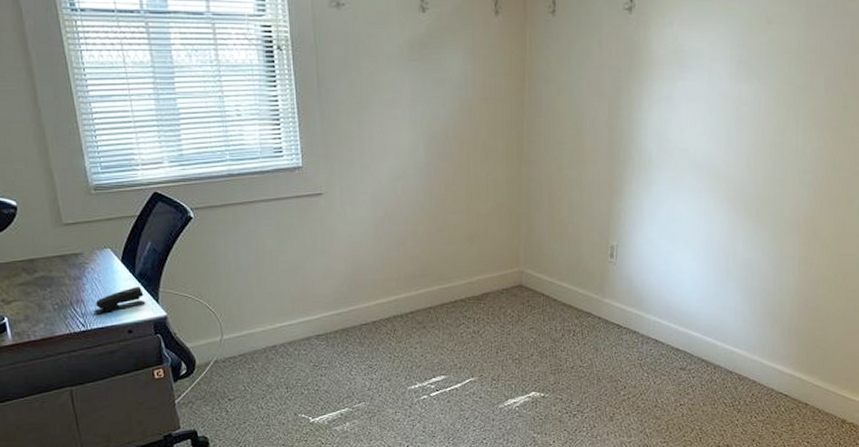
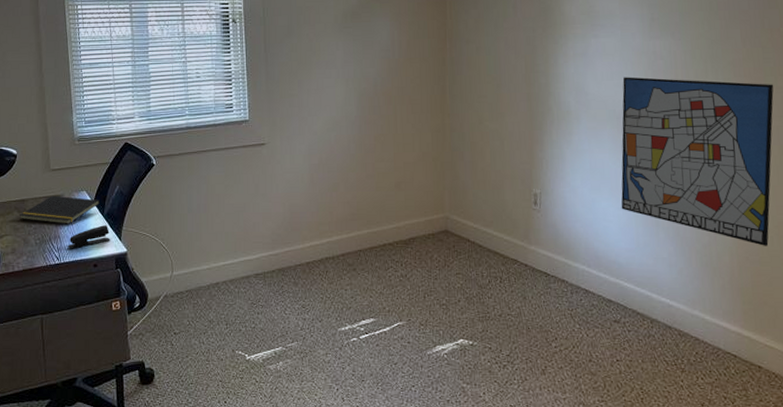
notepad: none [29,254,129,287] -> present [20,195,100,224]
wall art: none [695,124,850,294] -> present [621,77,774,246]

